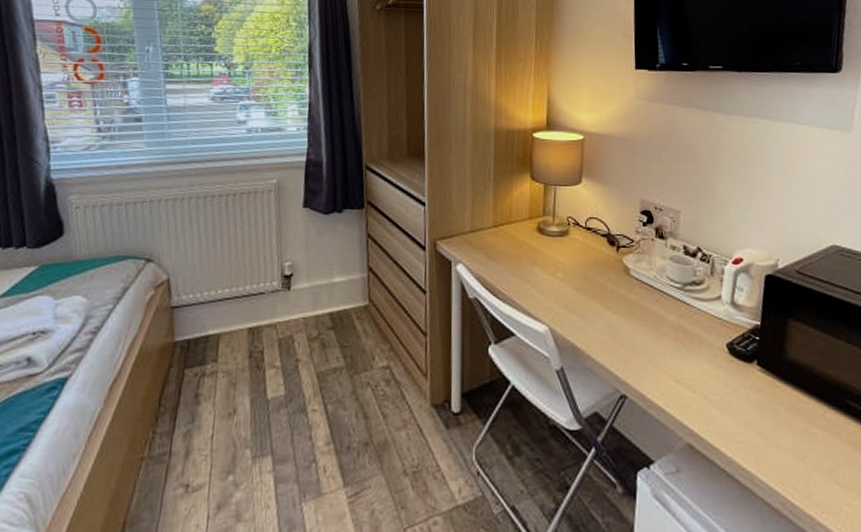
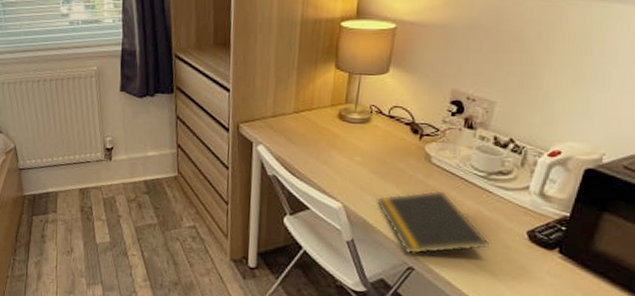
notepad: none [581,305,696,380] -> present [376,190,491,255]

